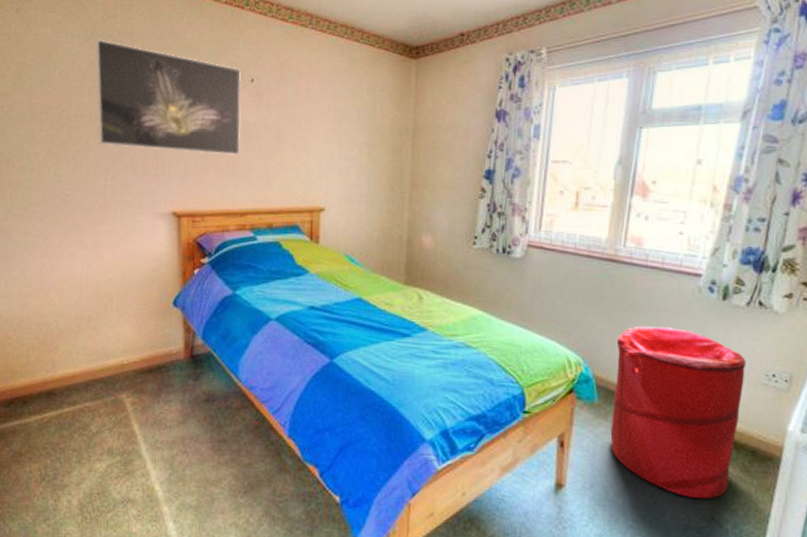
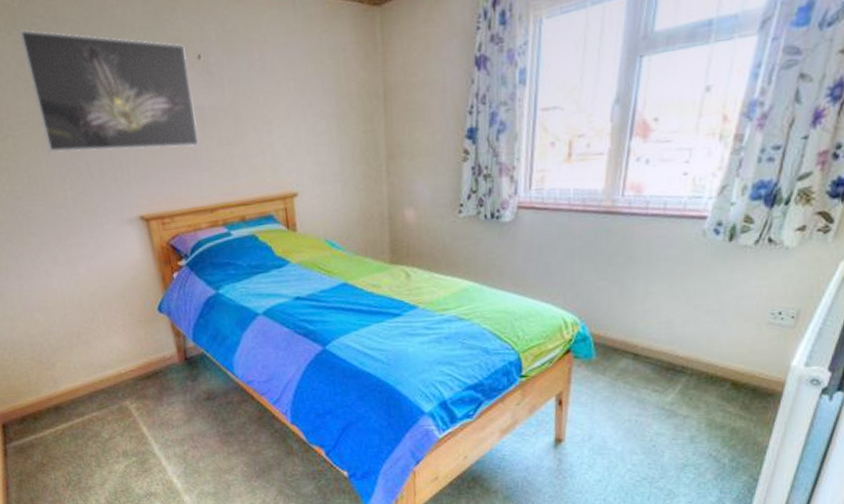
laundry hamper: present [610,326,746,500] -> none [608,275,751,439]

